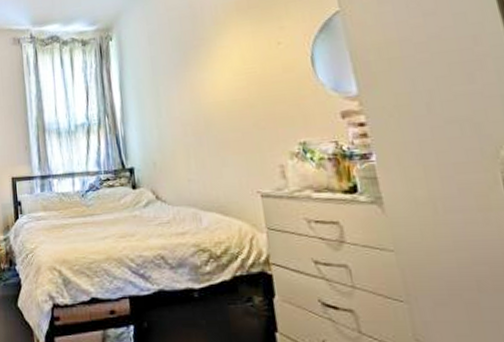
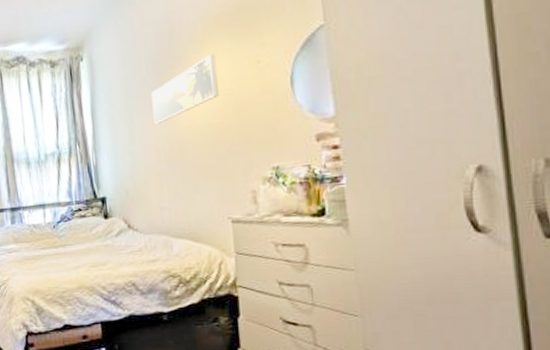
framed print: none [177,36,242,100] -> present [151,54,219,125]

